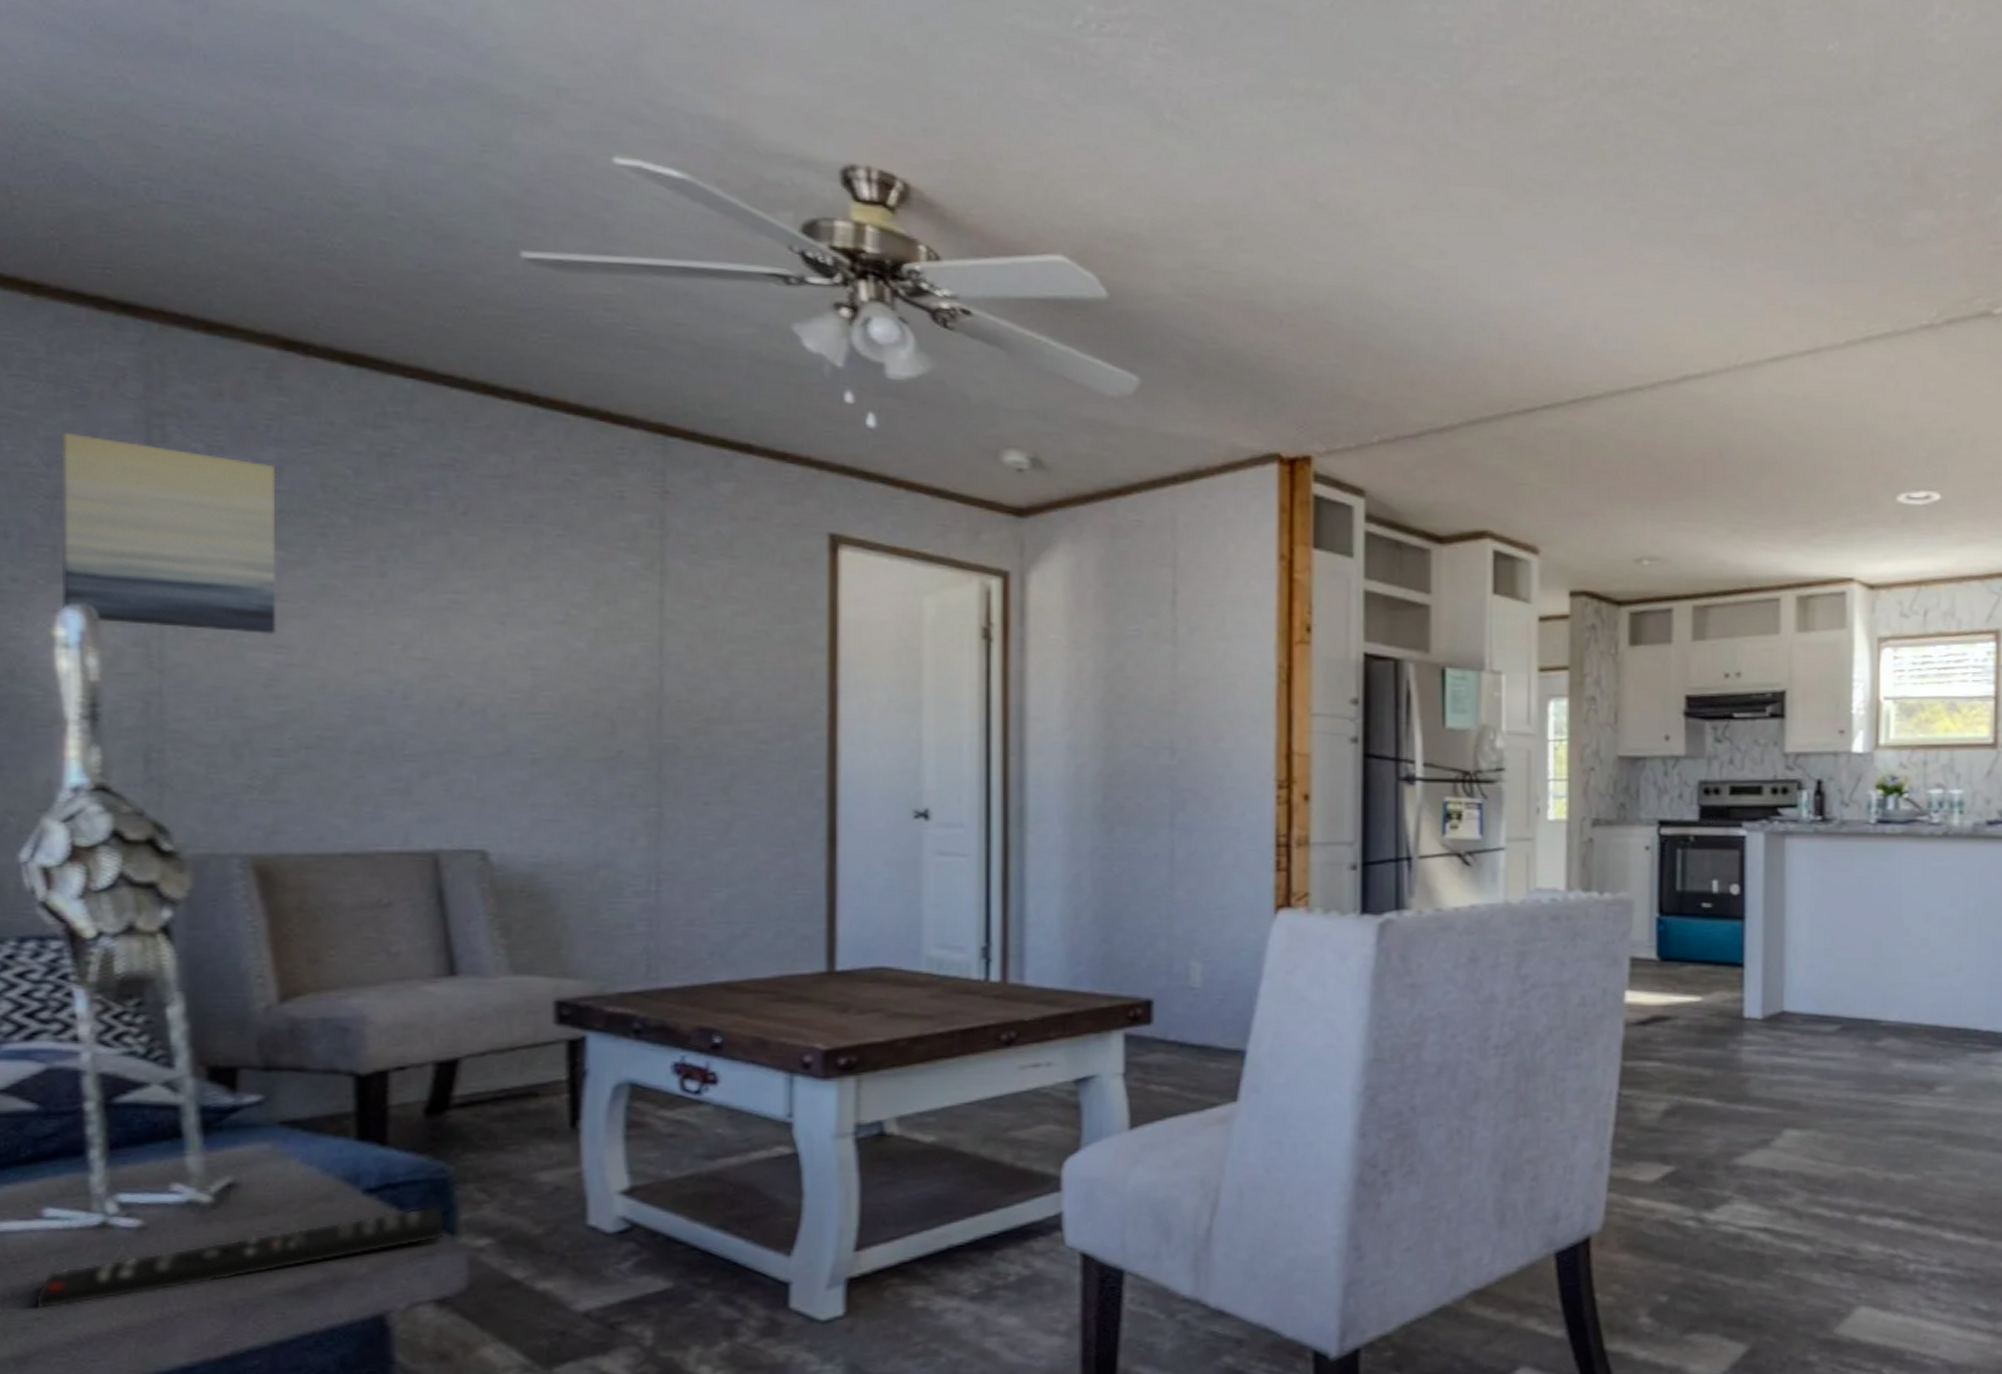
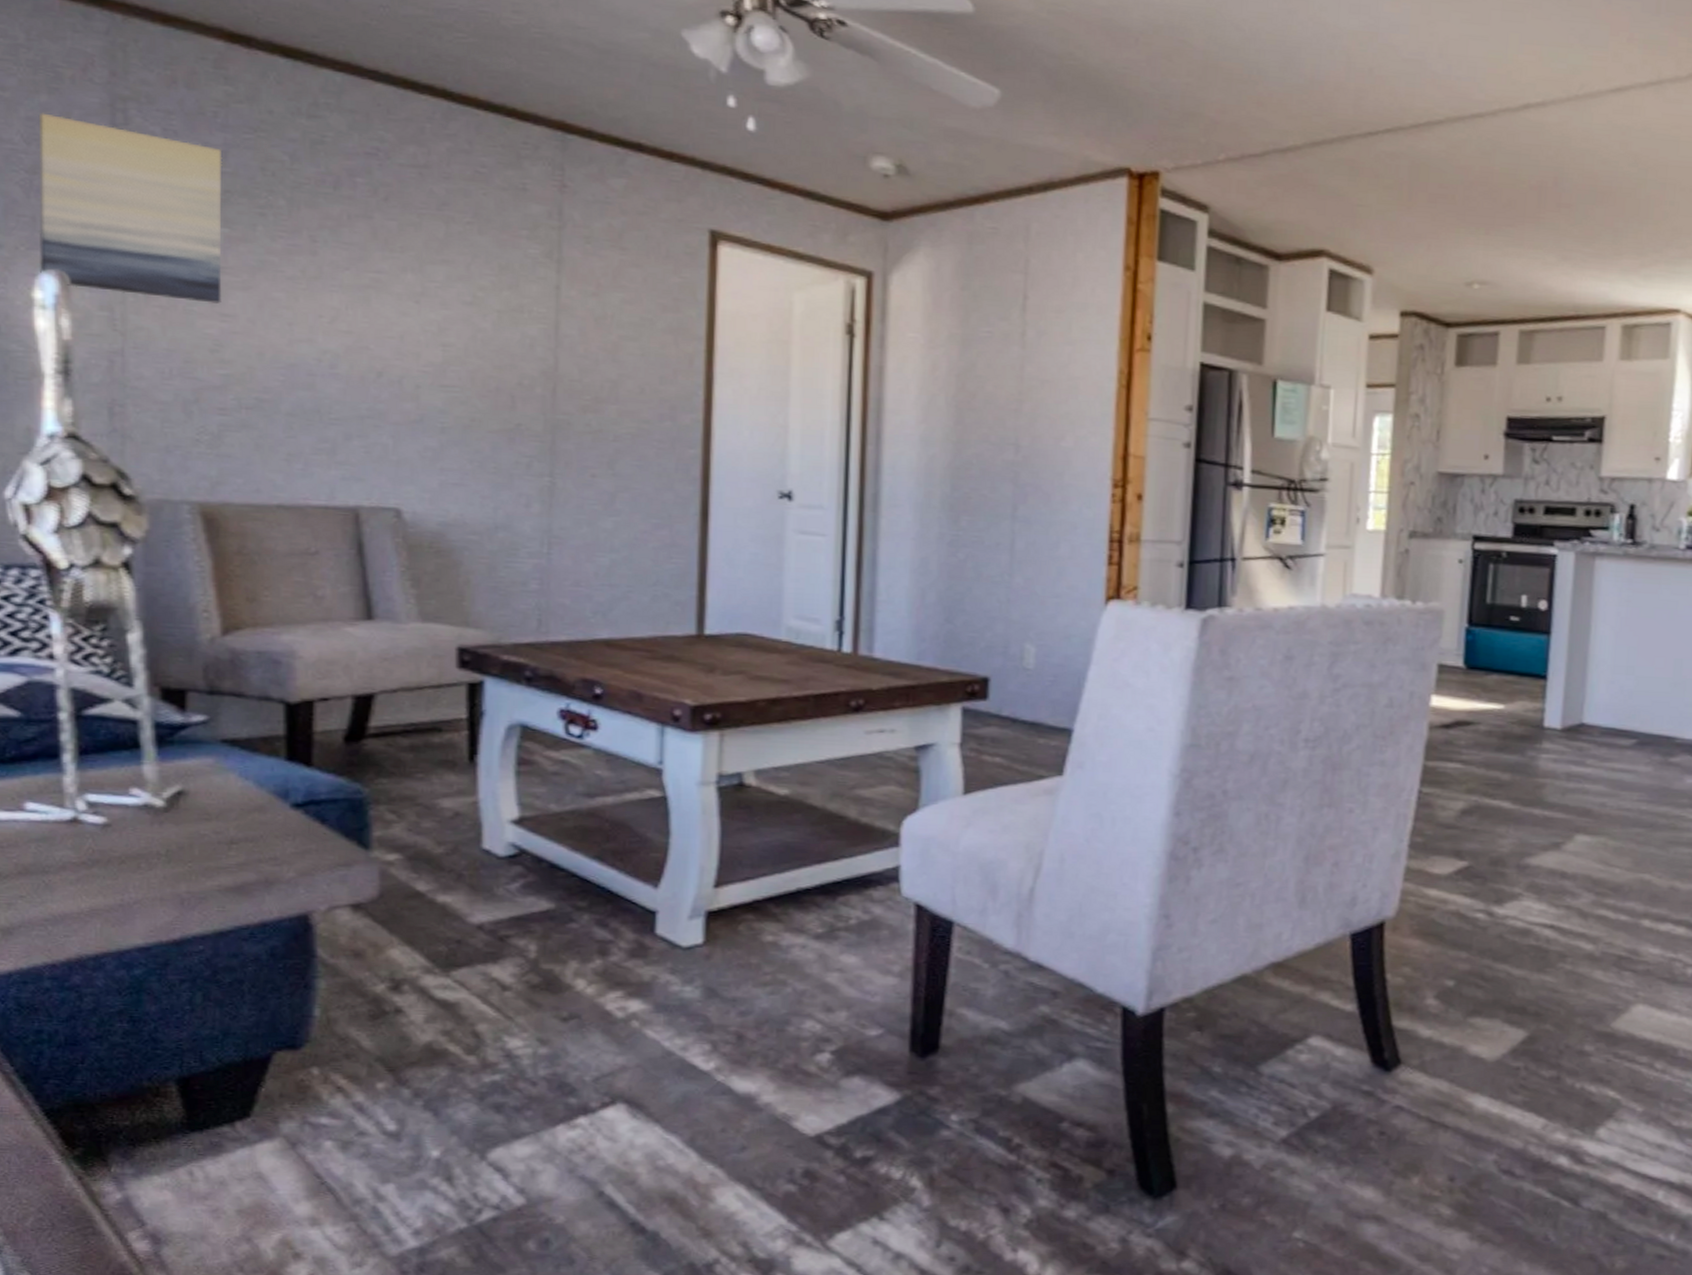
remote control: present [33,1205,447,1311] -> none [17,821,362,890]

